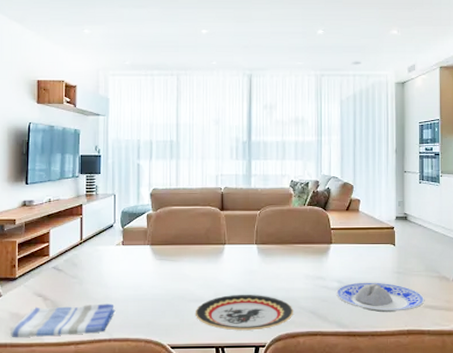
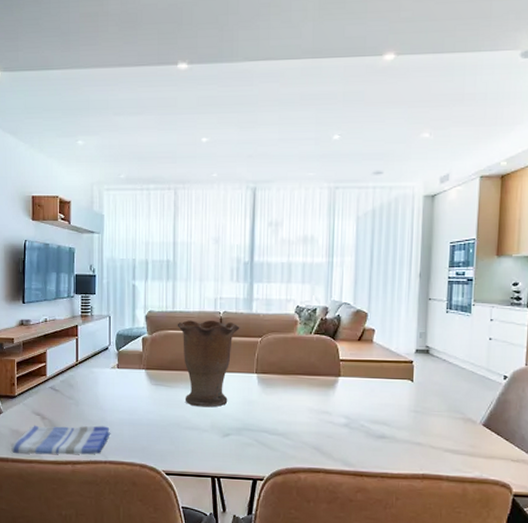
vase: none [180,195,240,279] -> present [177,320,240,408]
plate: present [194,294,293,331] -> none [190,424,295,463]
plate: present [335,282,425,313] -> none [342,419,445,454]

